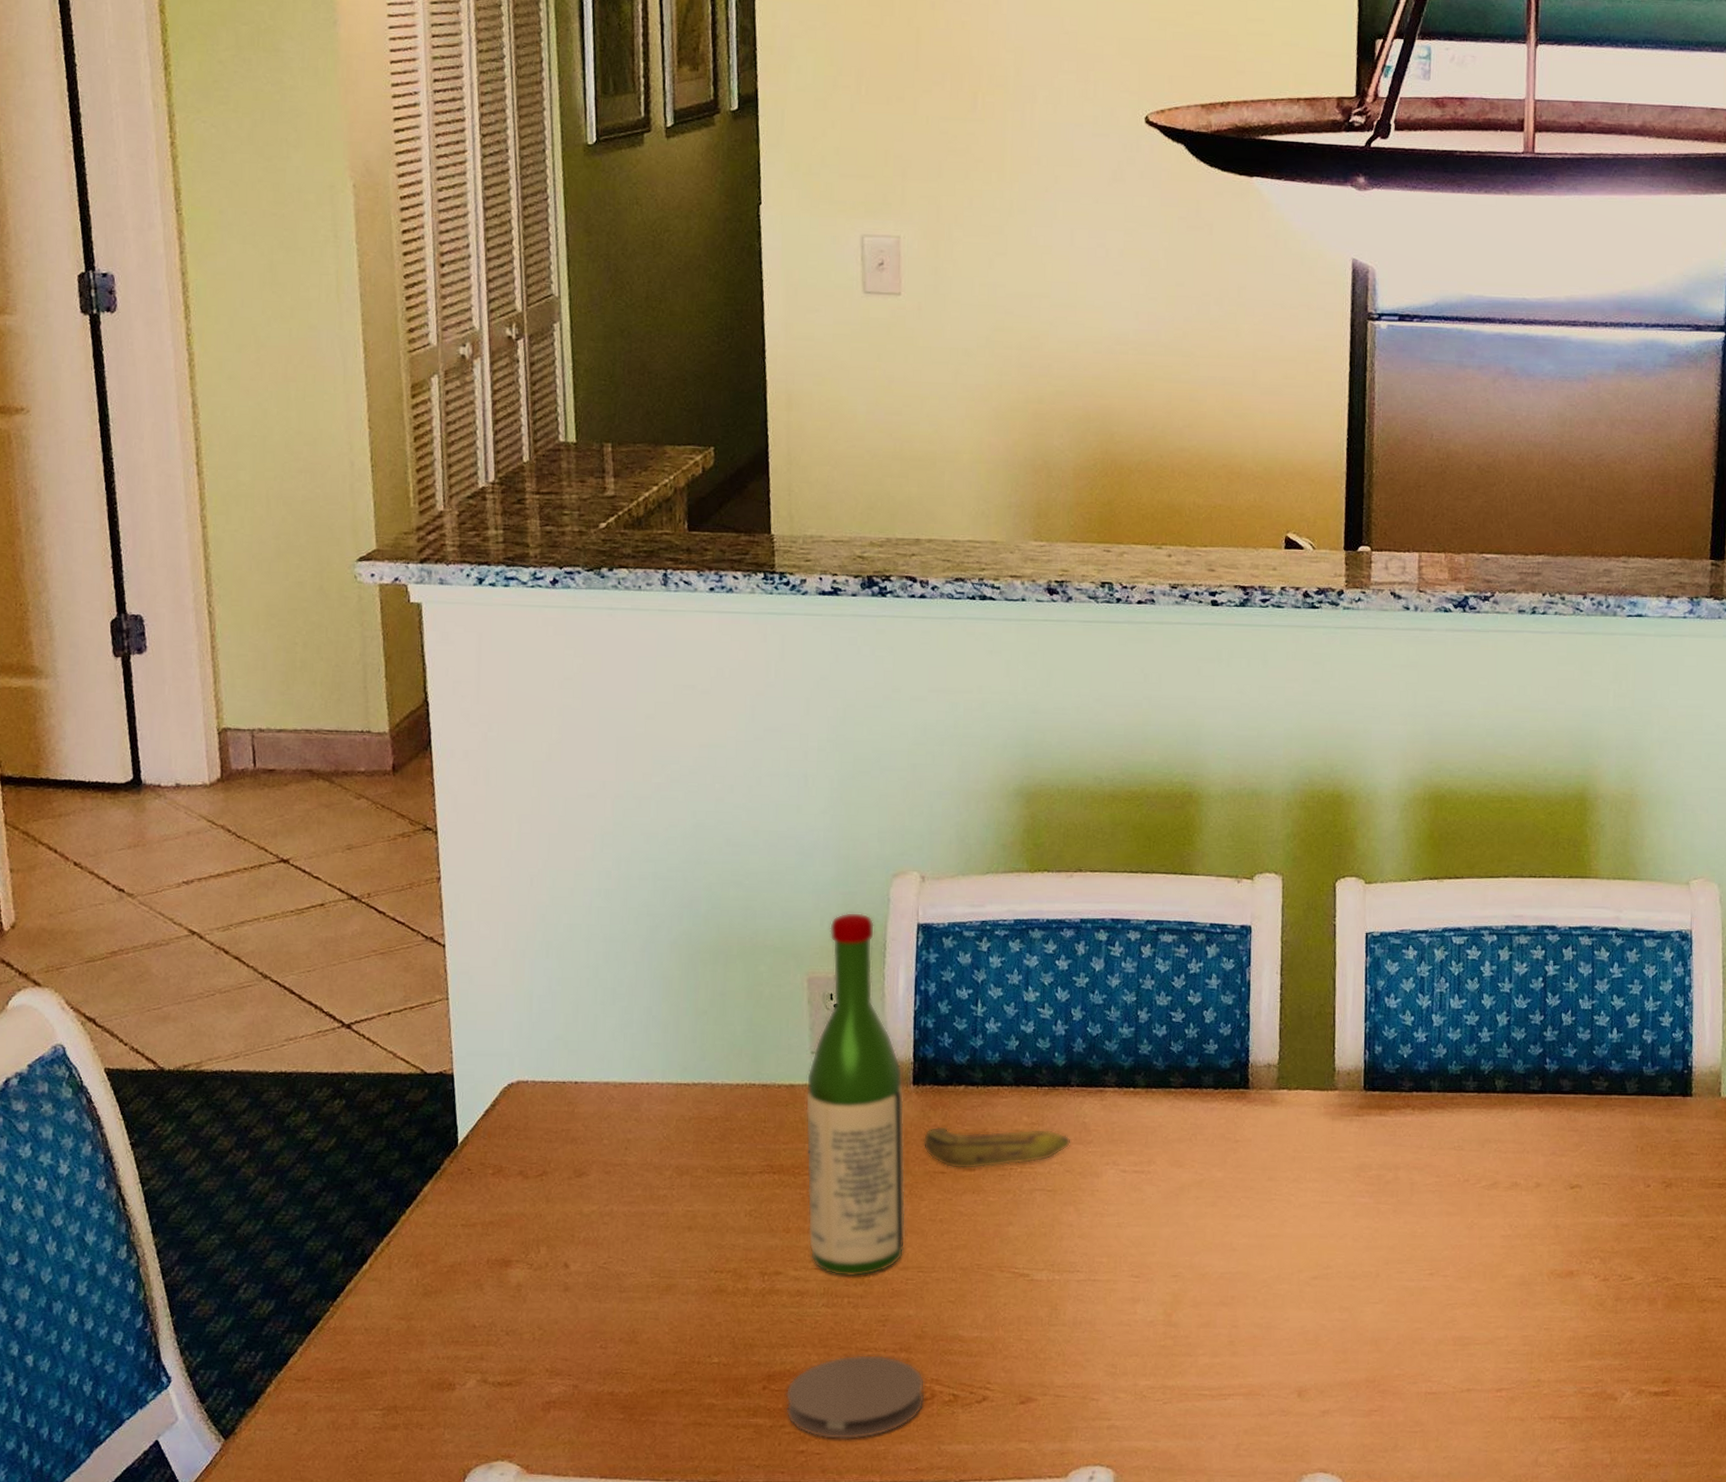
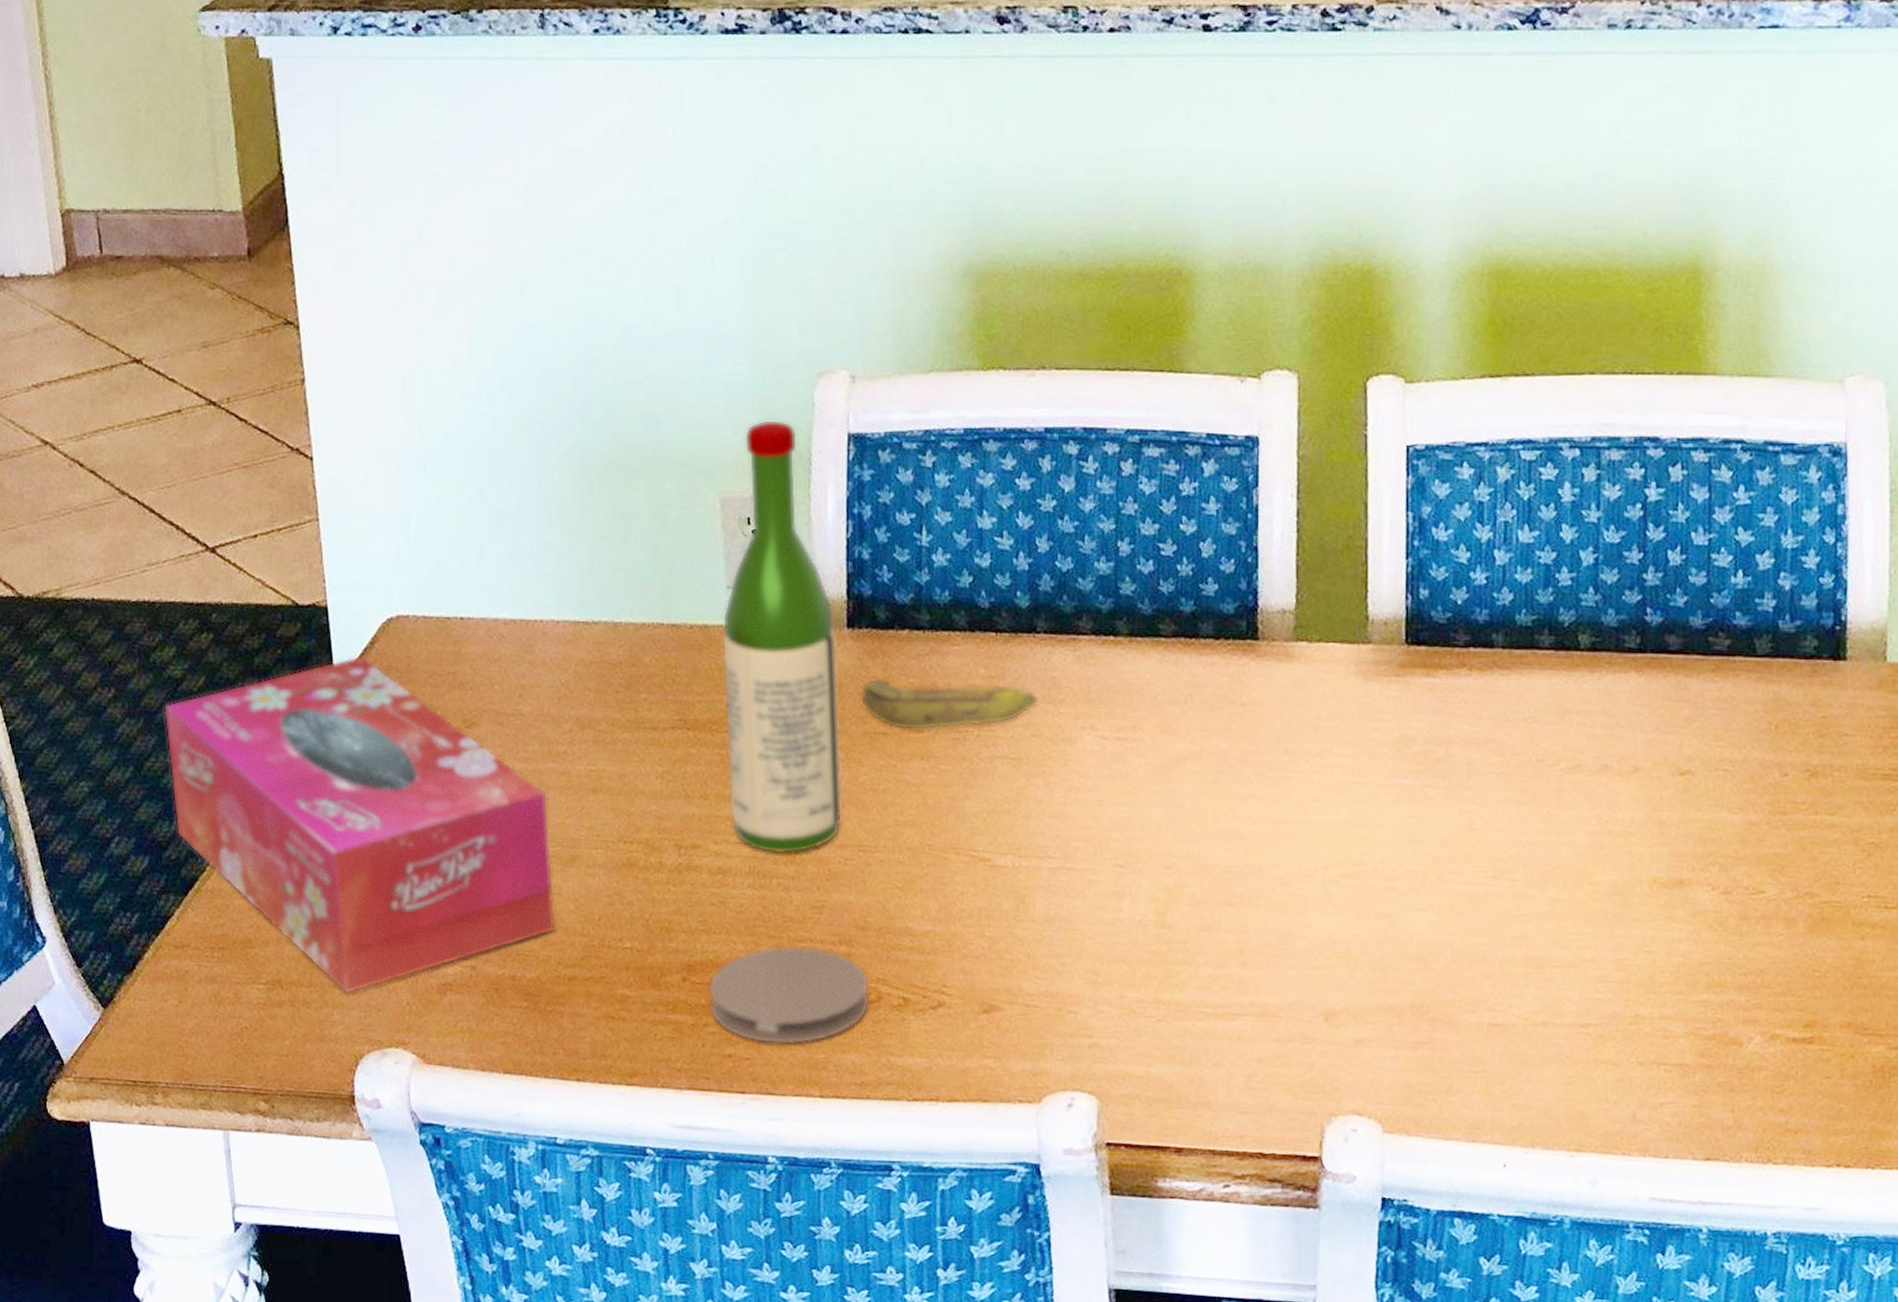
tissue box: none [296,1116,652,1415] -> present [164,655,556,994]

